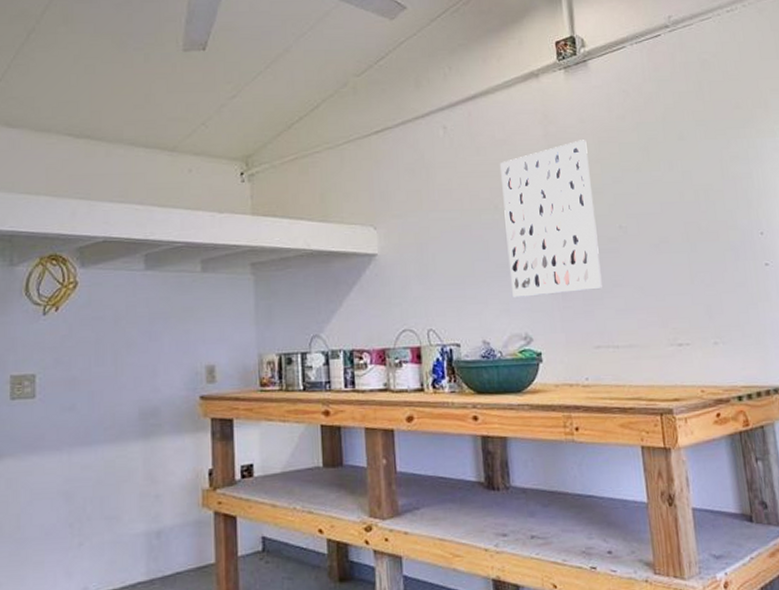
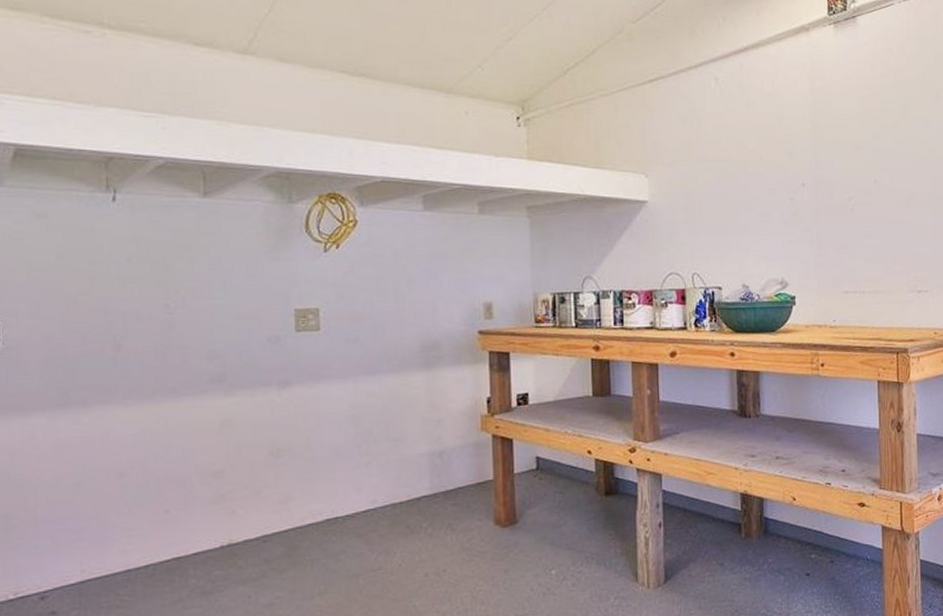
wall art: present [500,140,602,298] -> none [768,96,854,245]

